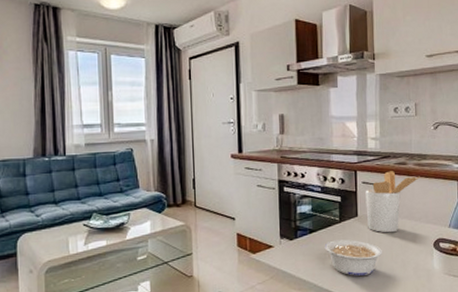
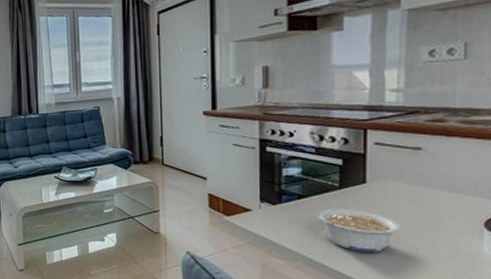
utensil holder: present [365,171,420,233] -> none [378,130,467,205]

